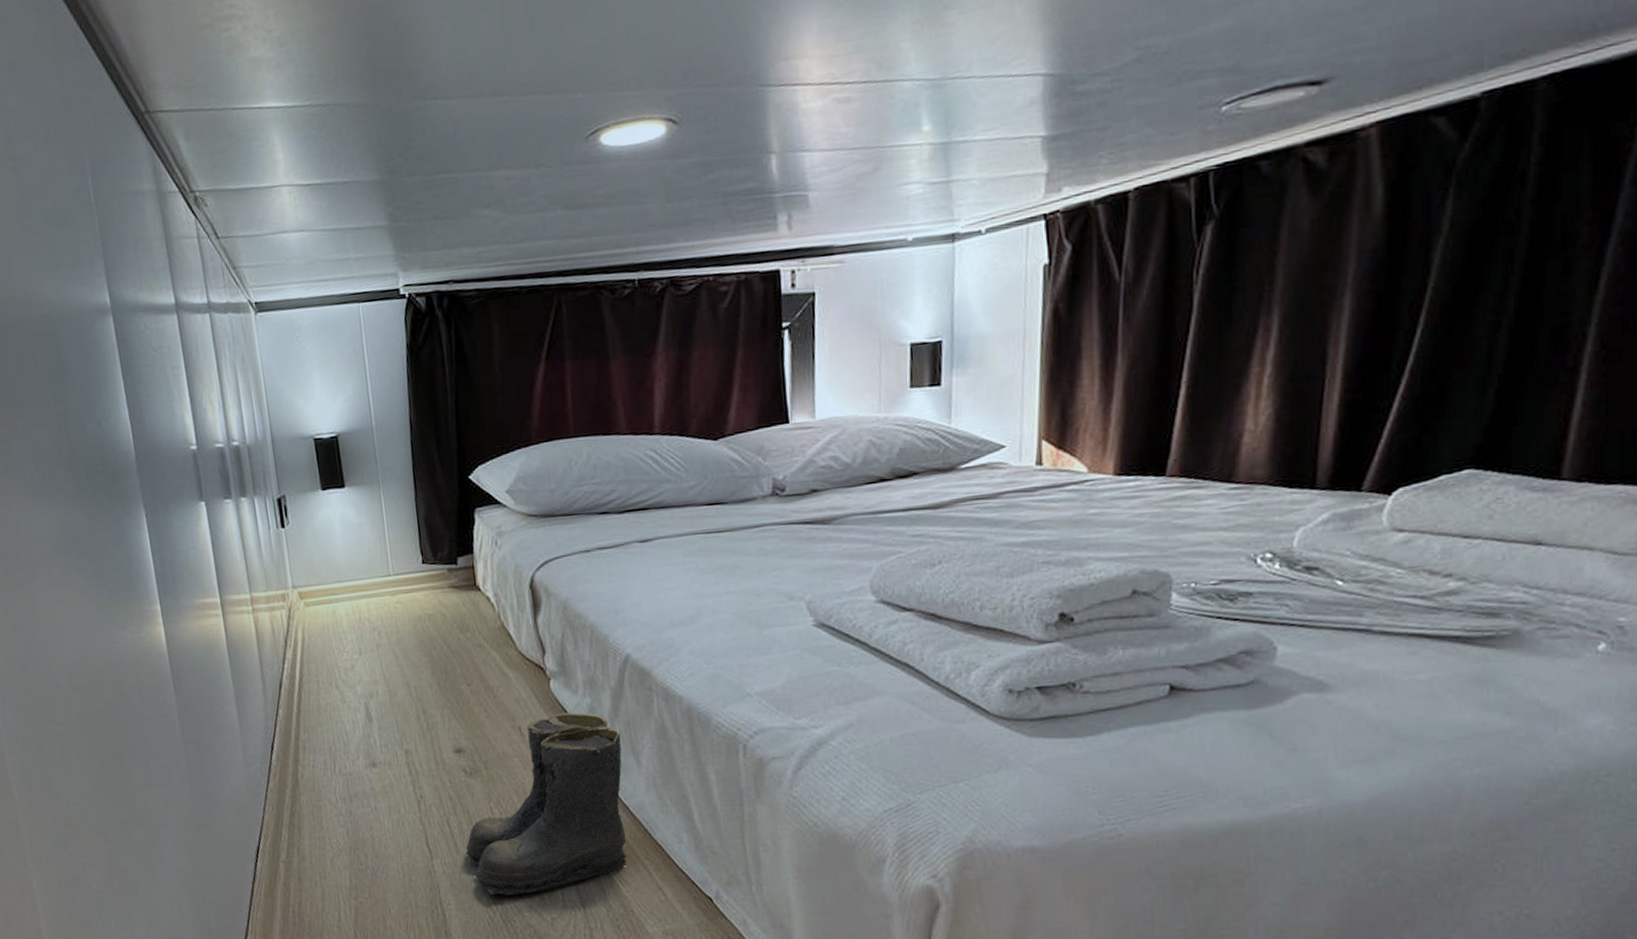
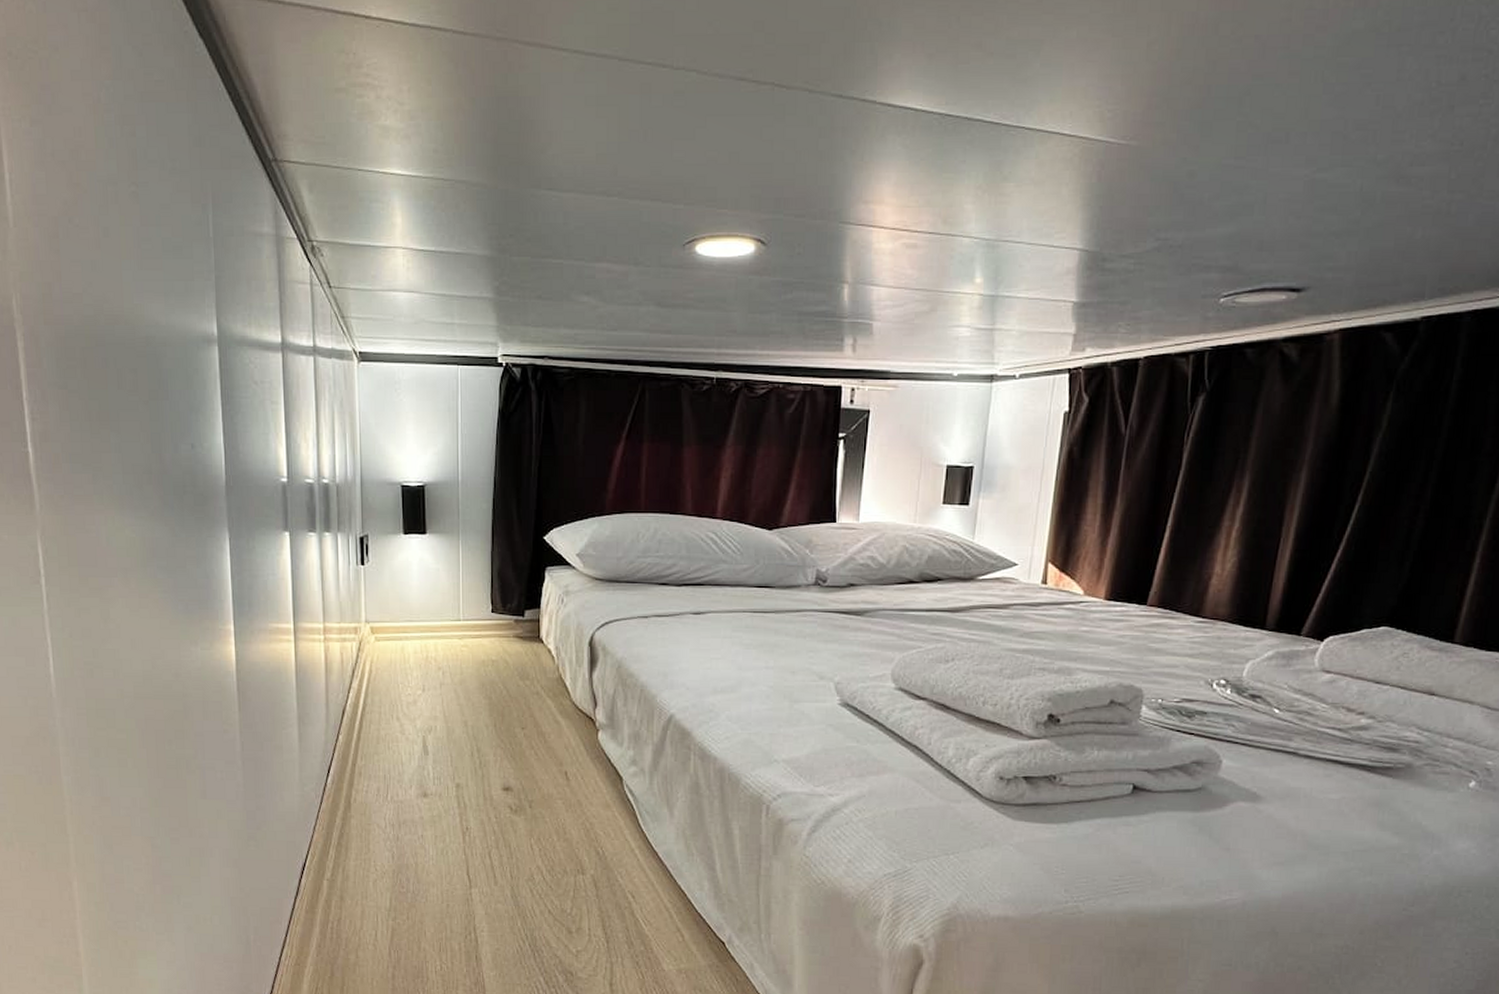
boots: present [464,712,627,896] -> none [502,762,658,928]

